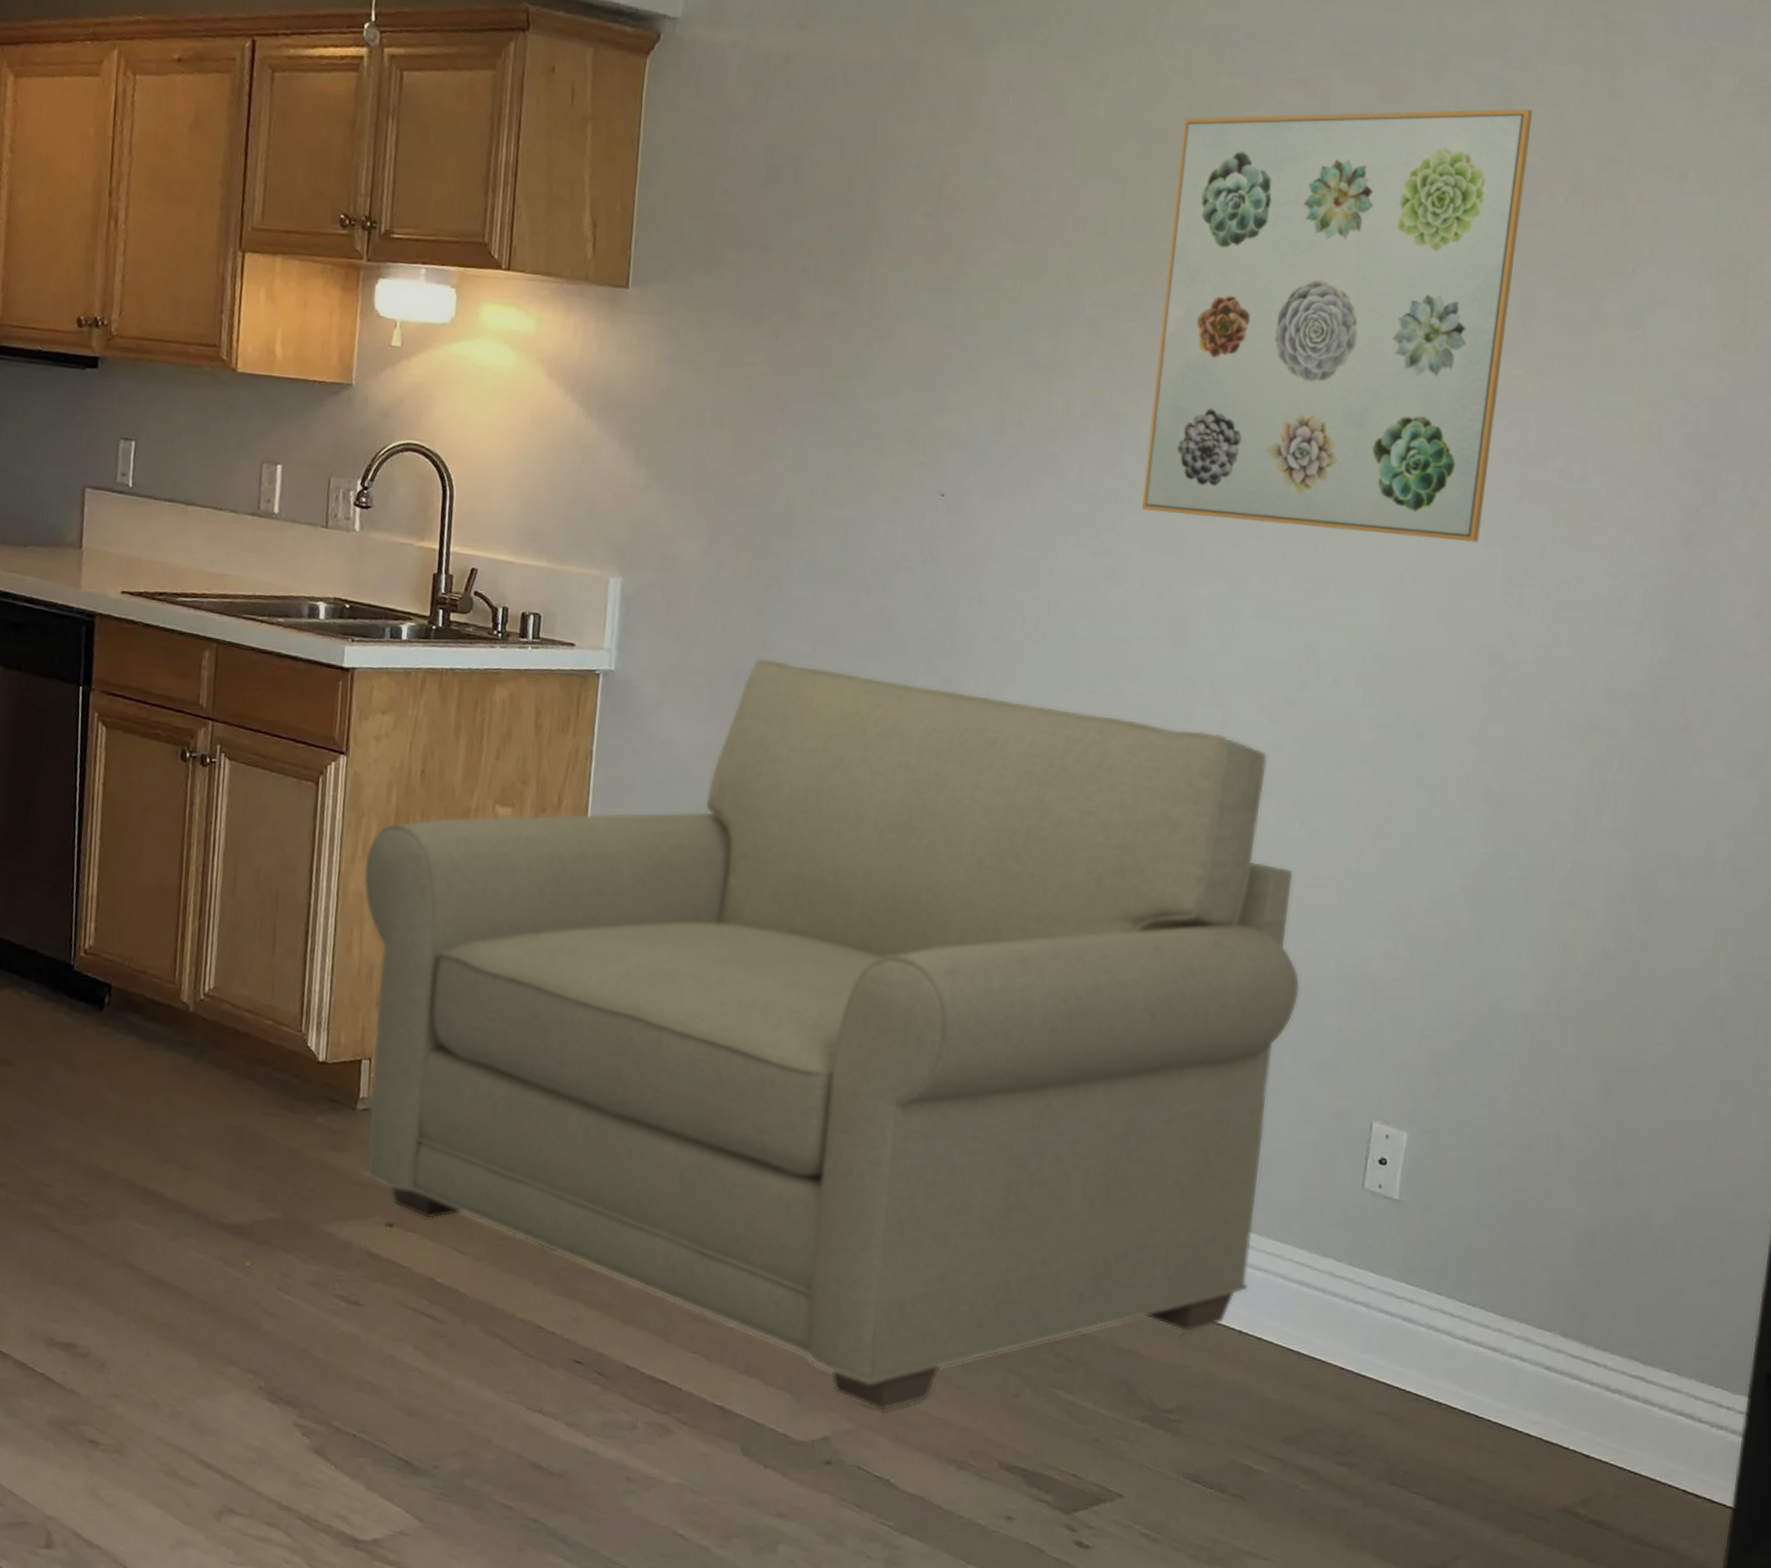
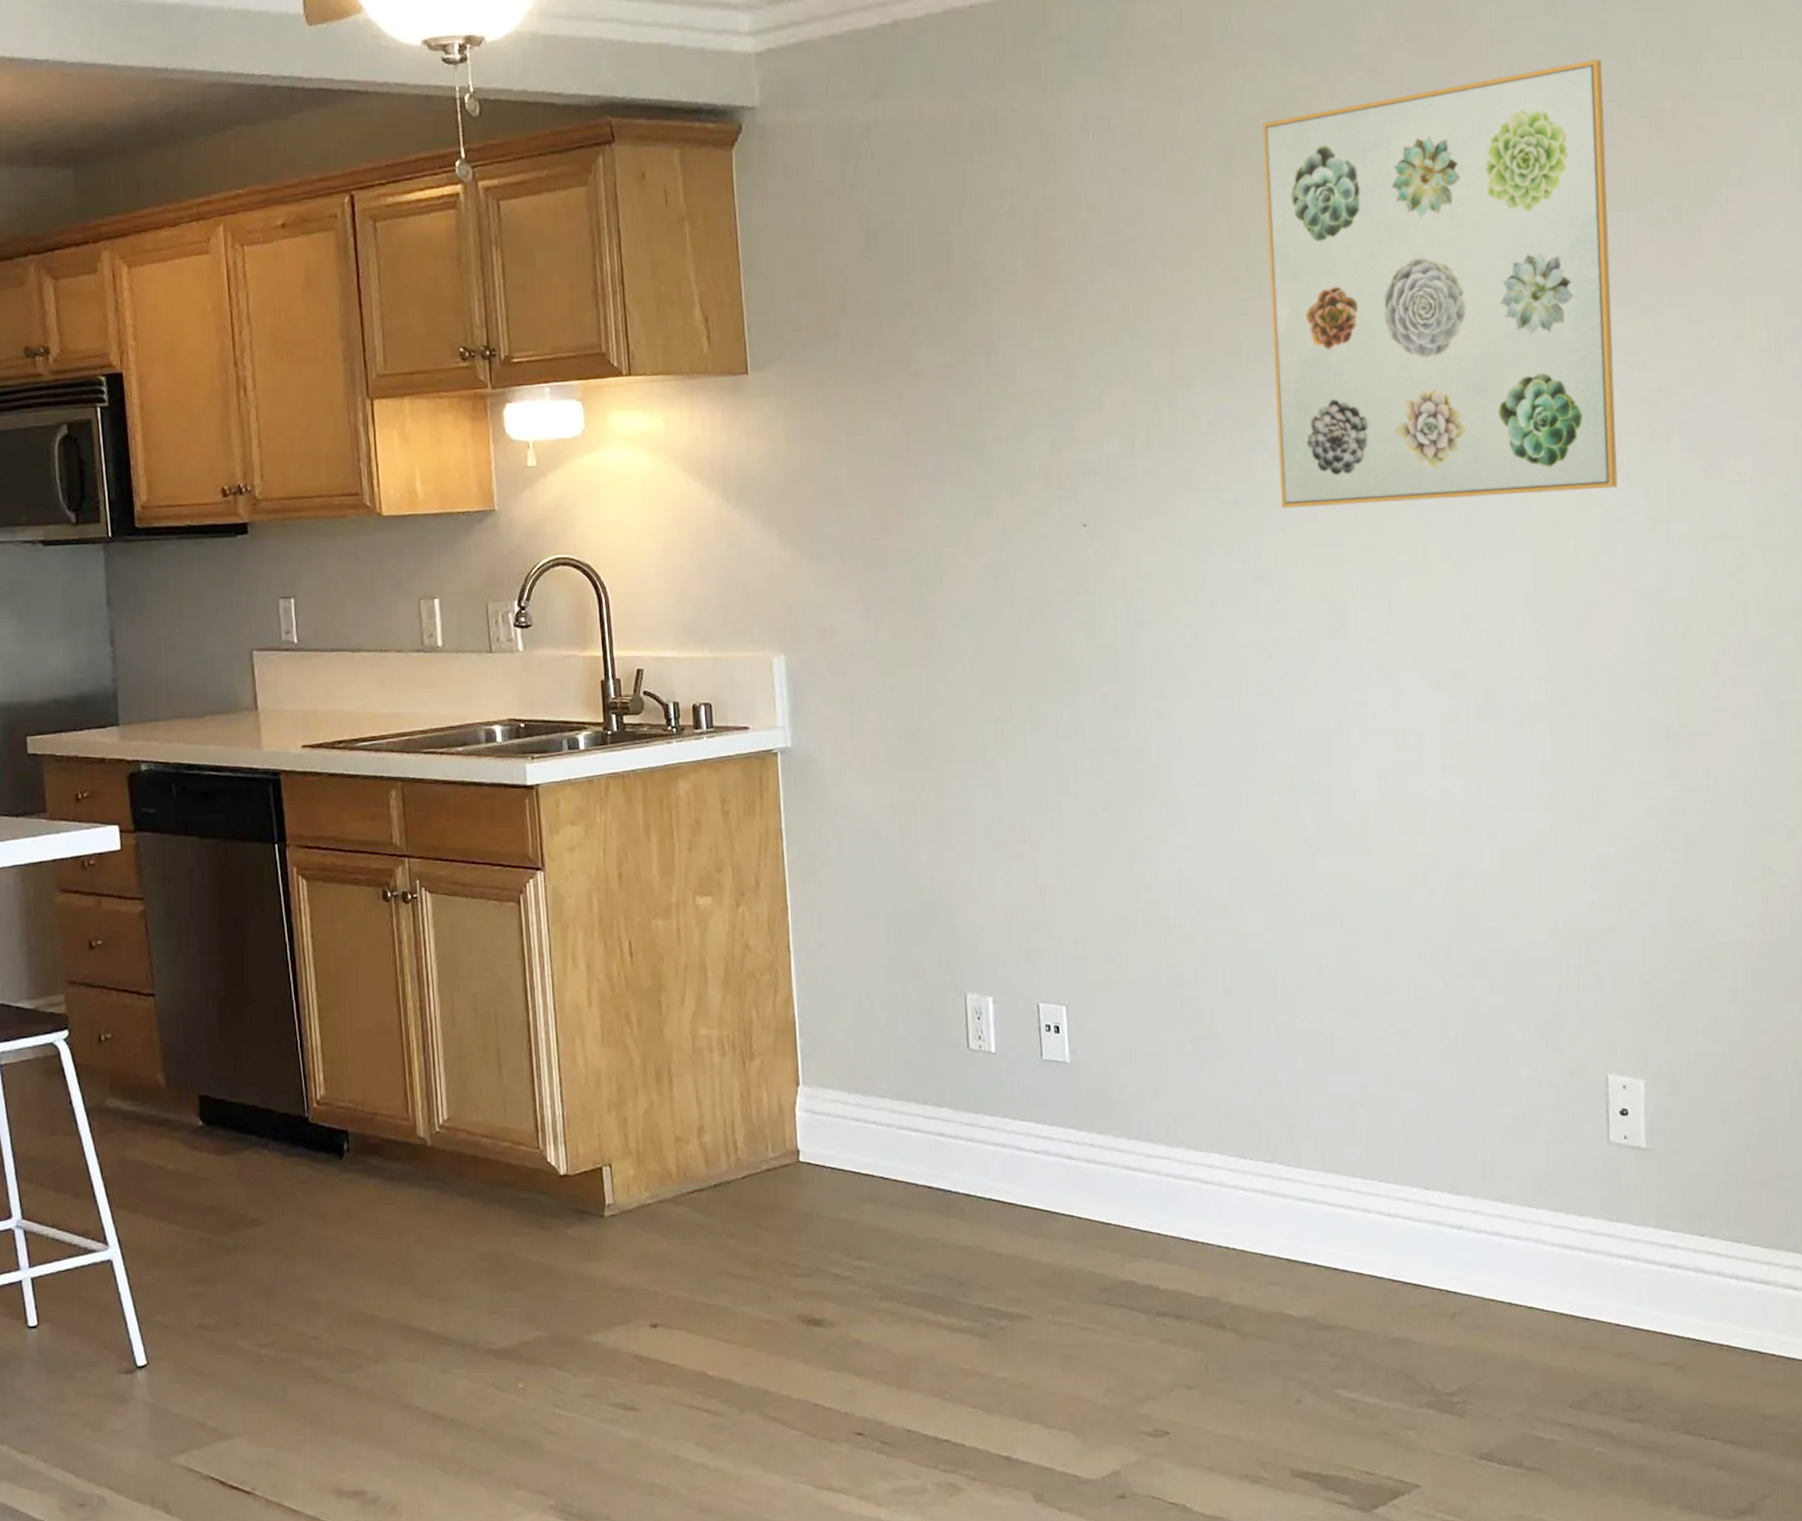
sofa: present [363,658,1301,1411] -> none [575,711,1515,1437]

